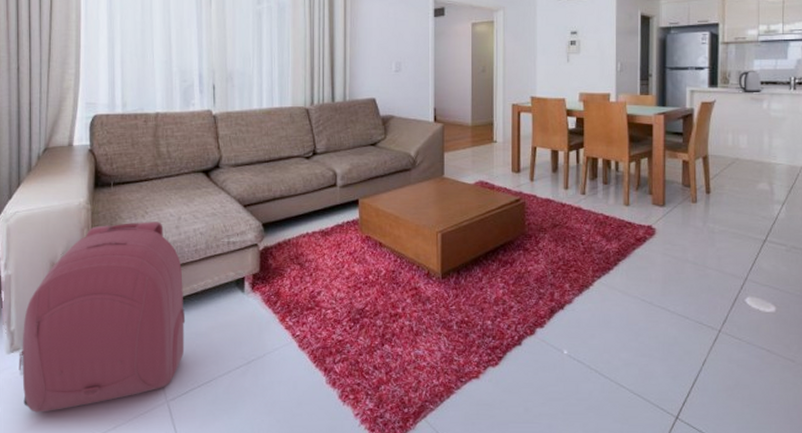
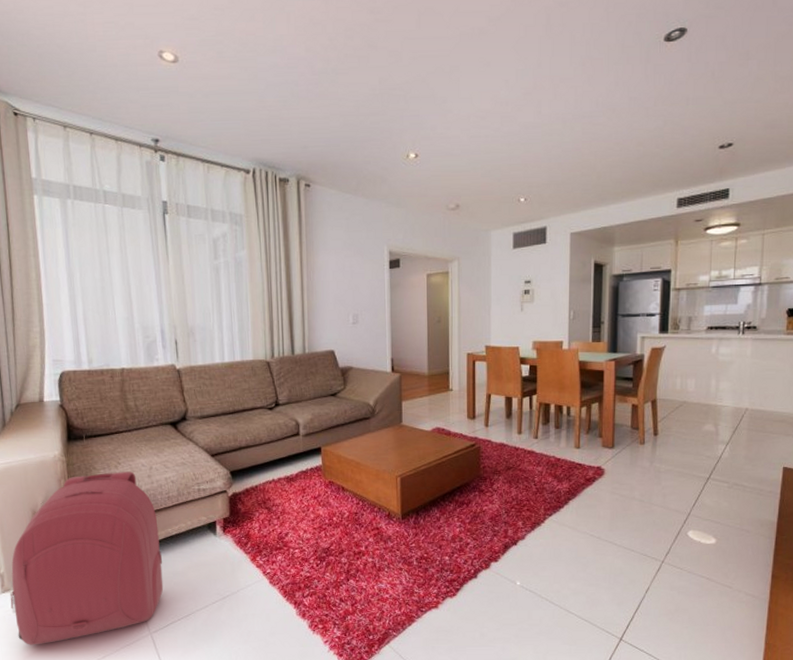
kettle: present [738,70,761,92] -> none [688,315,711,338]

